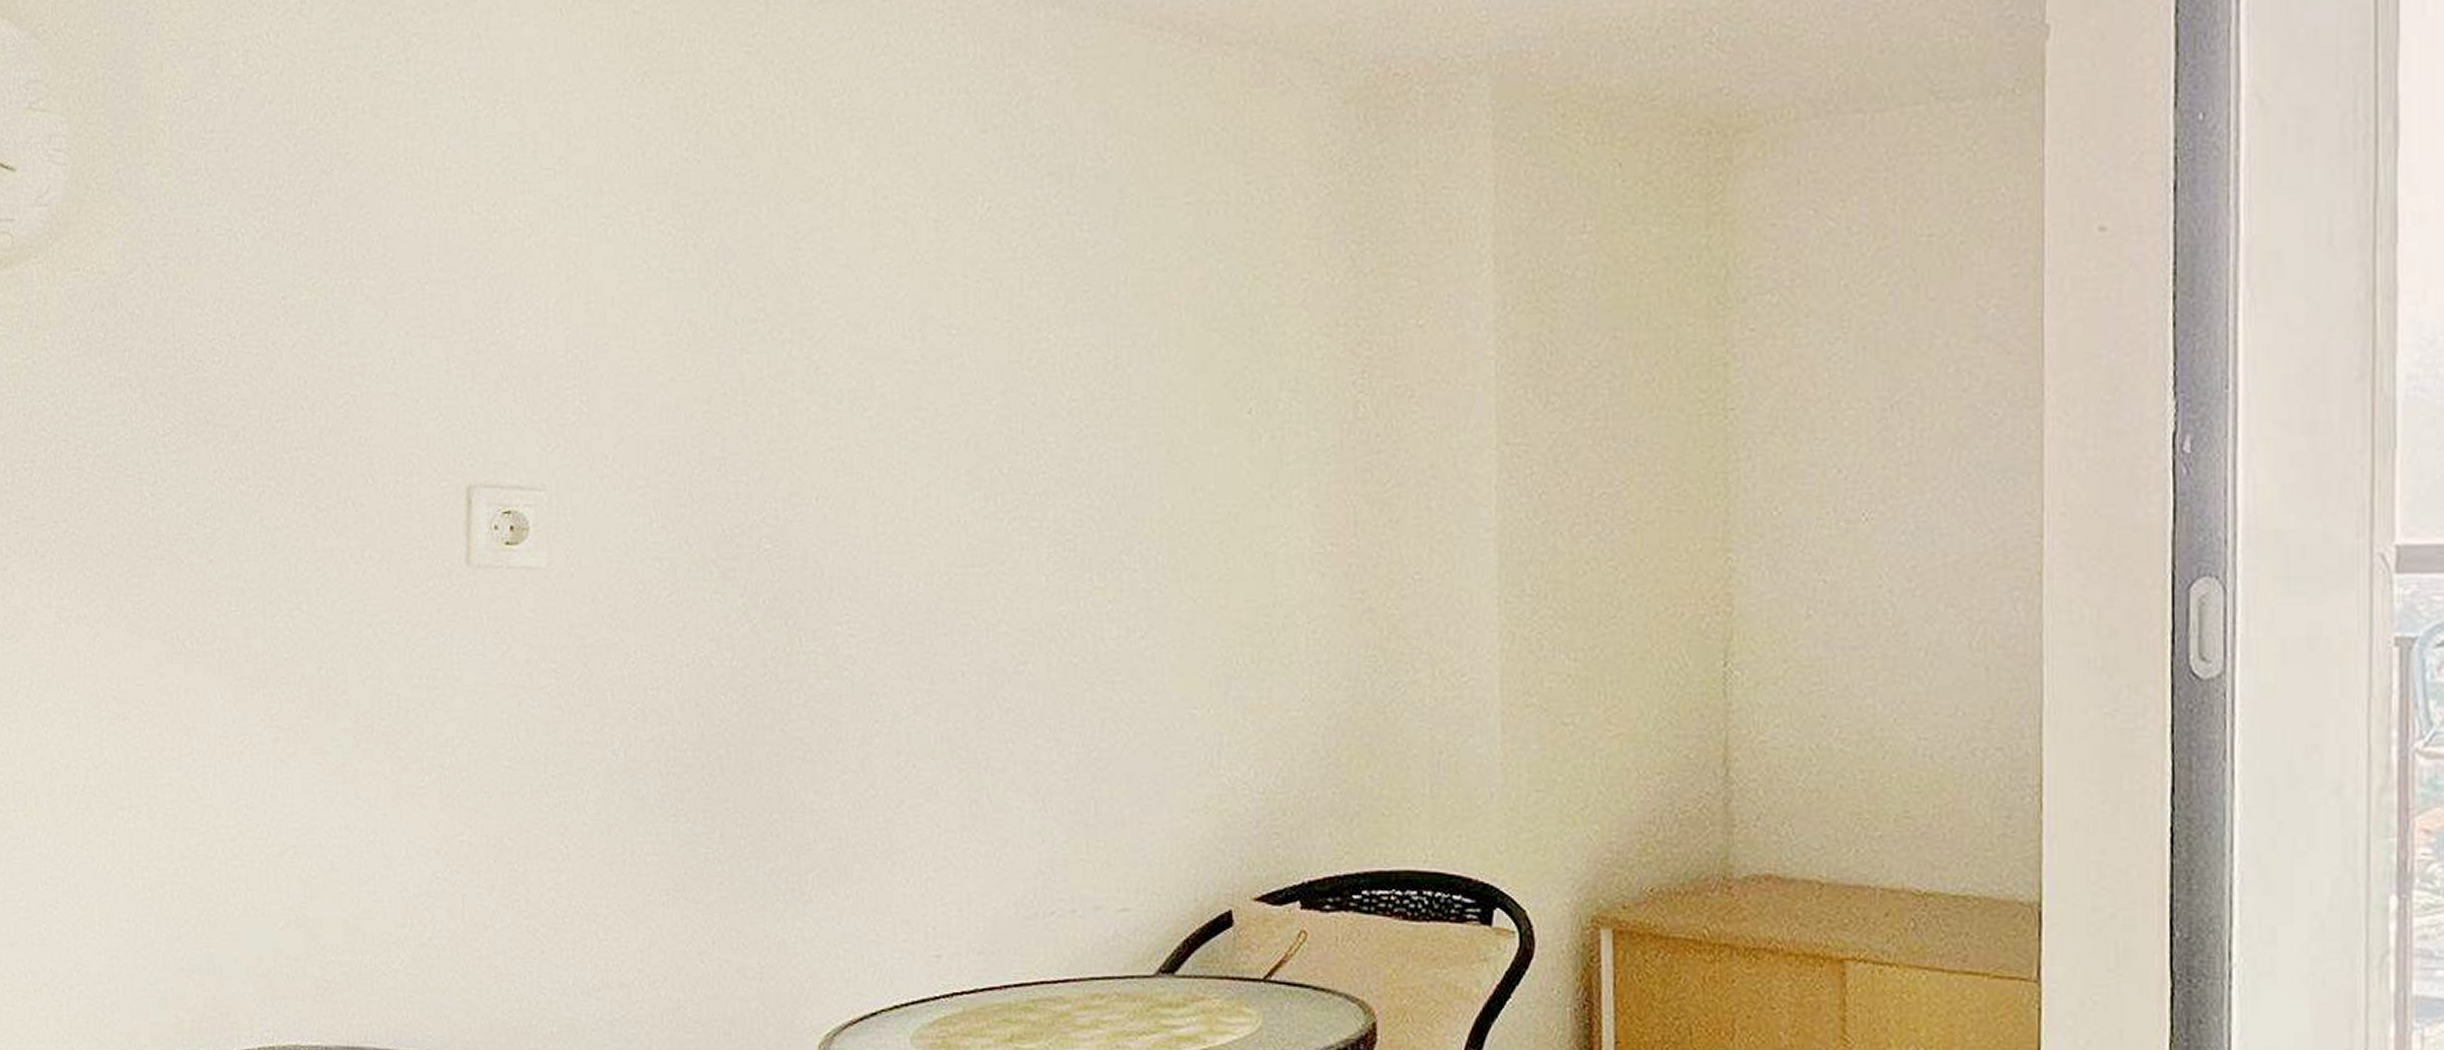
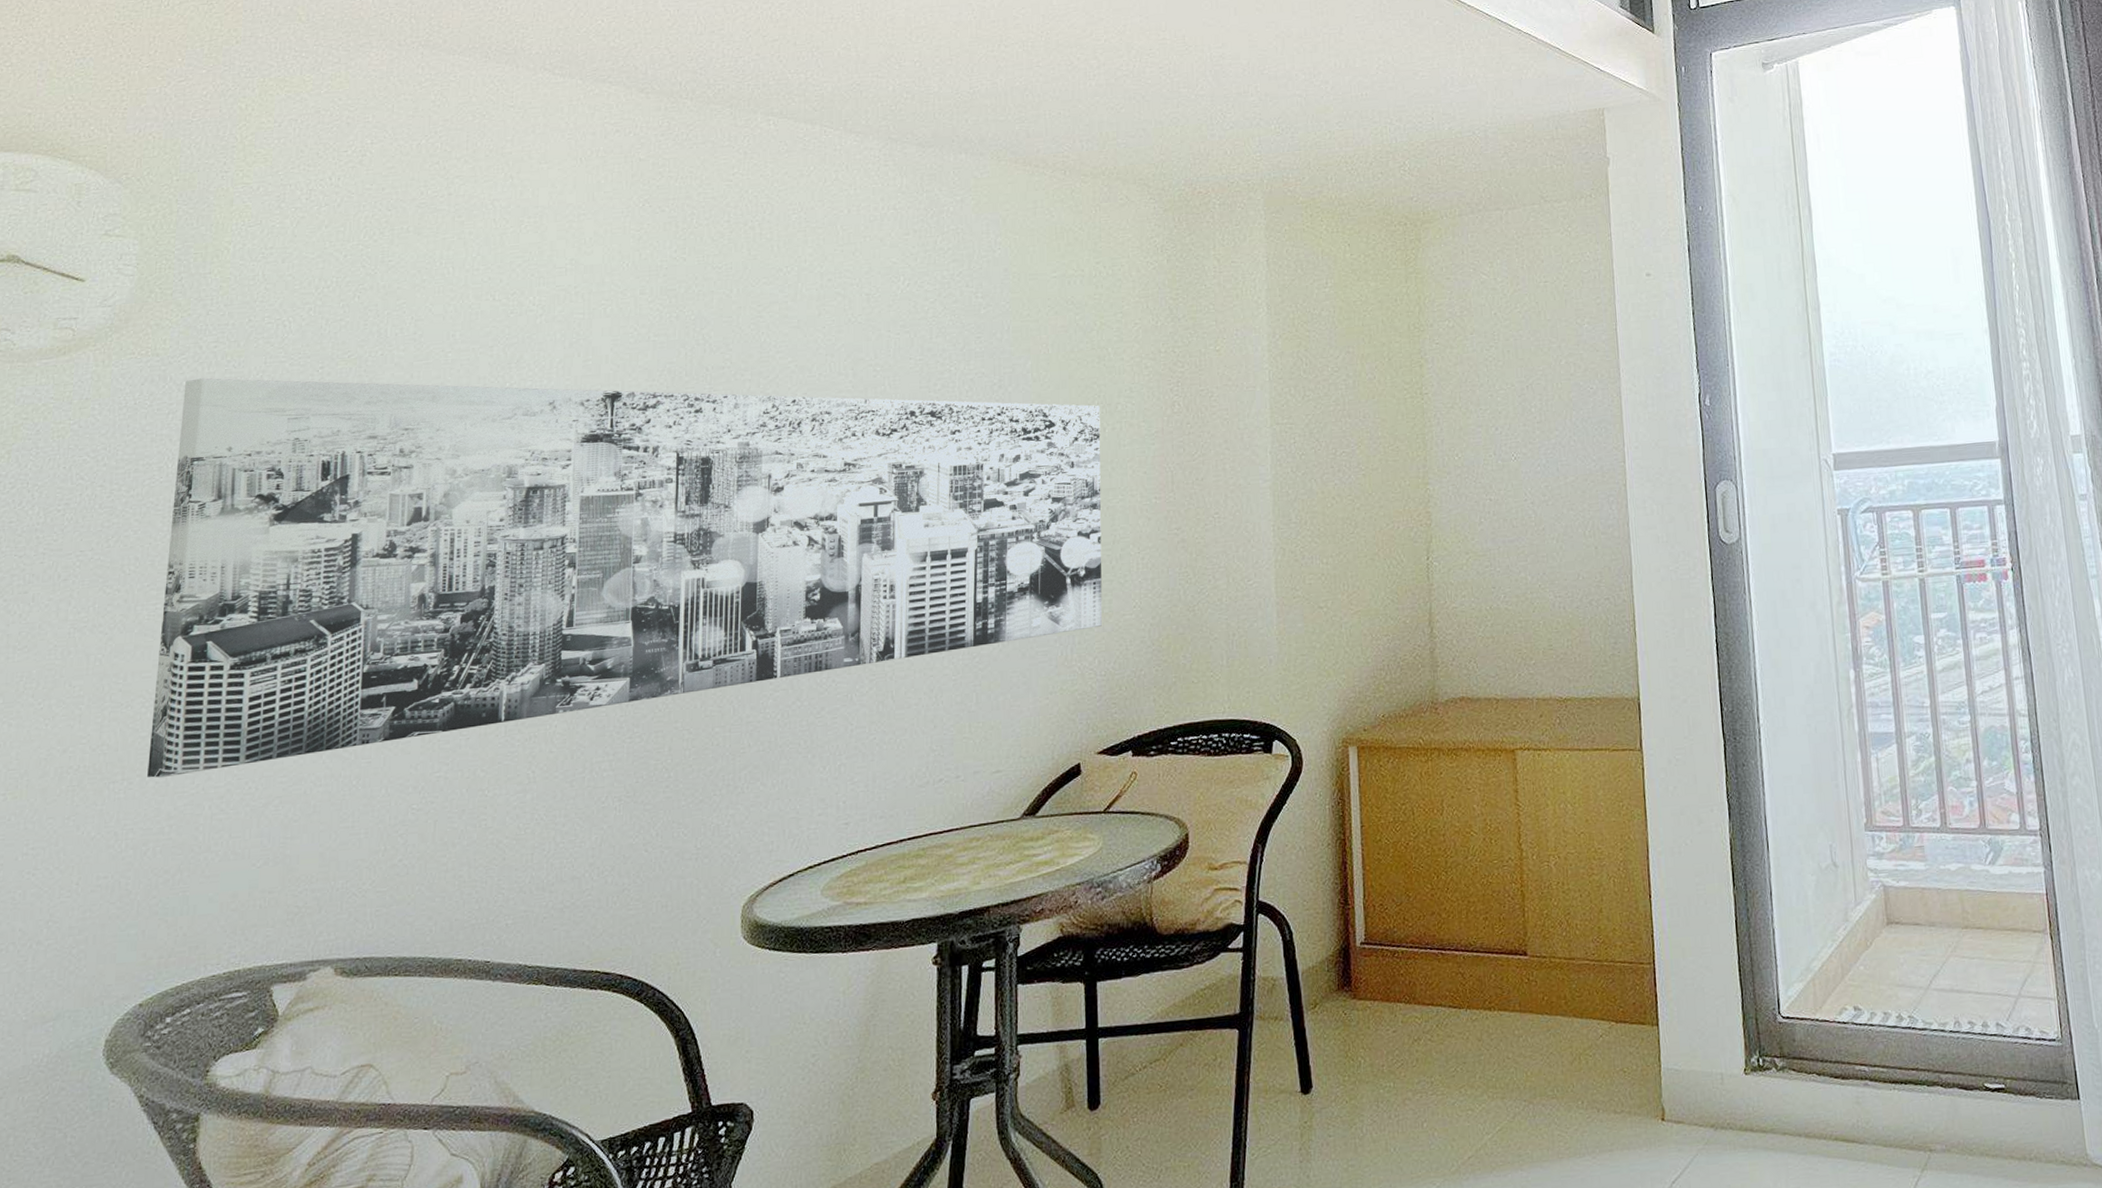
wall art: none [137,305,1260,808] -> present [147,378,1103,778]

